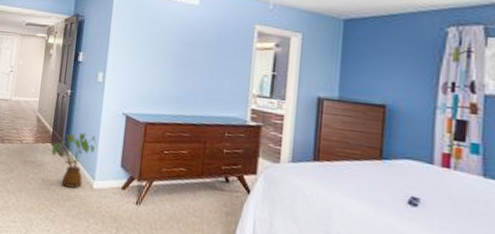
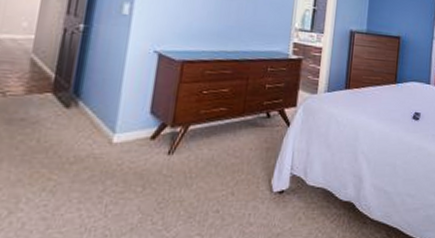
house plant: present [51,132,98,189] -> none [52,76,120,146]

